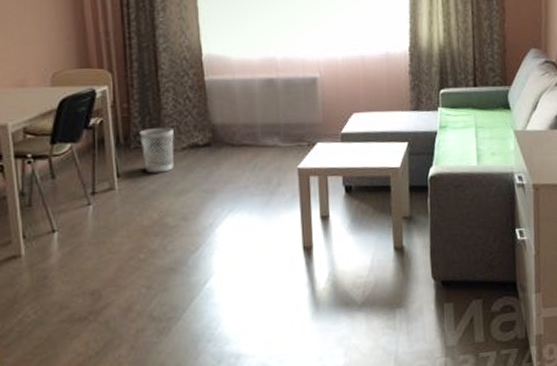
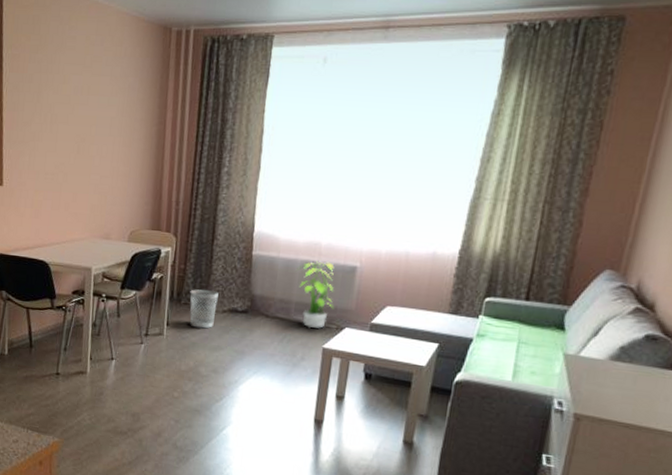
potted plant: none [254,76,302,151] -> present [295,260,335,329]

